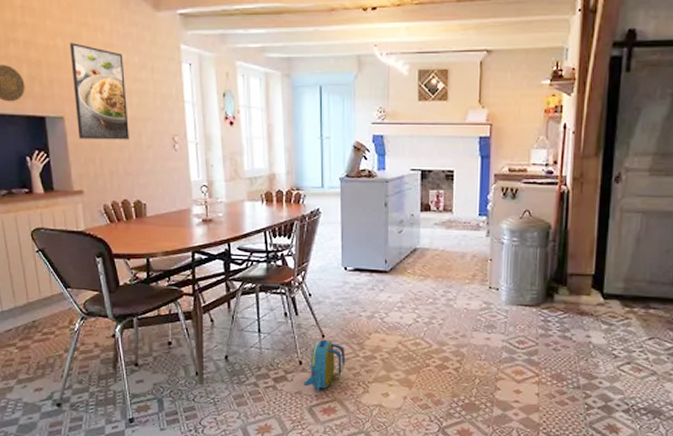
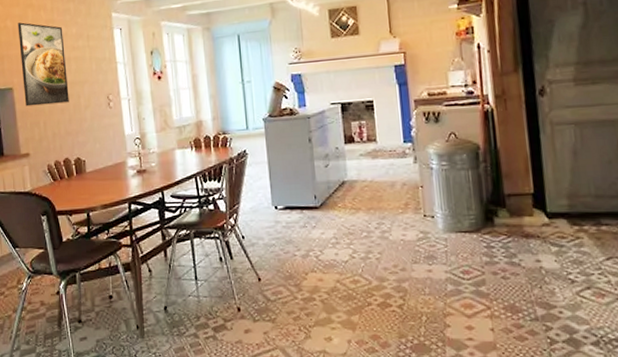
backpack: present [303,339,346,393] -> none [243,283,285,341]

